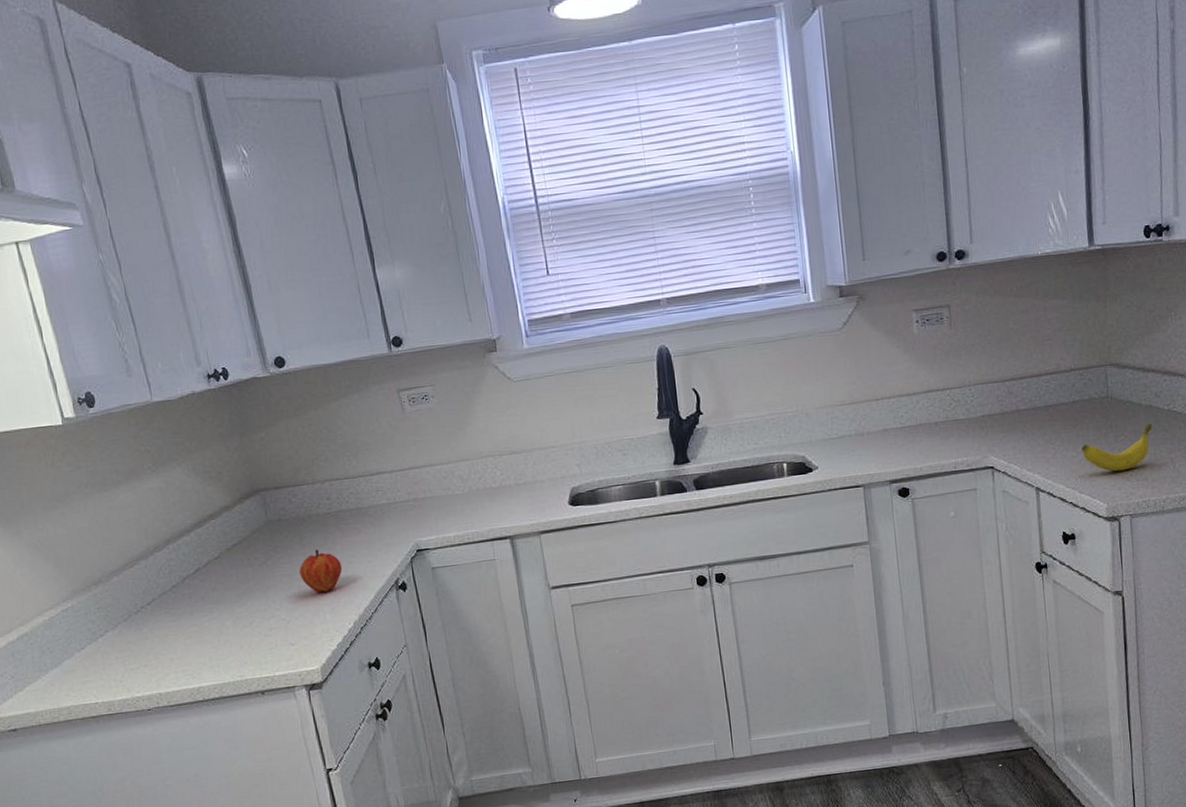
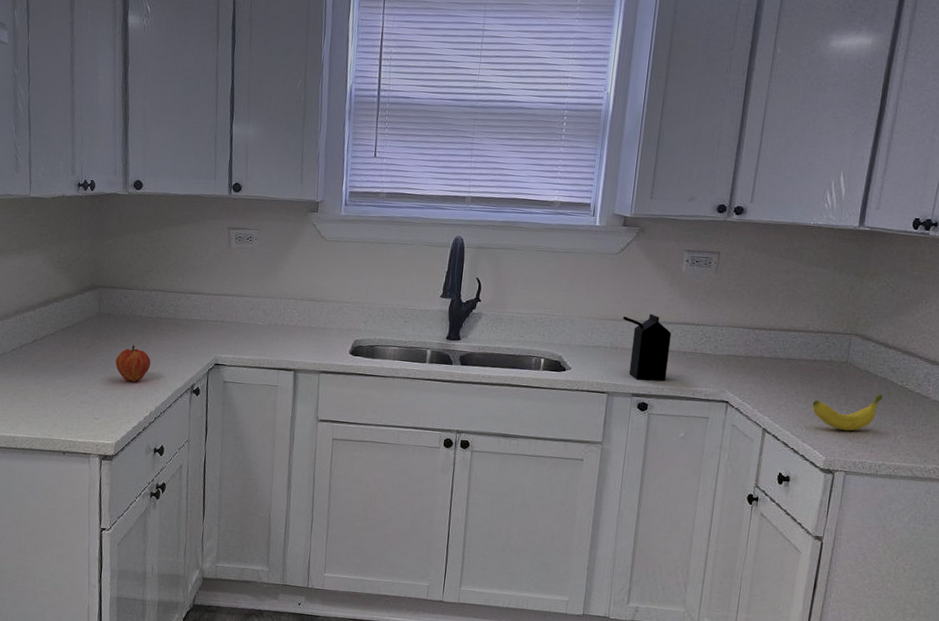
juice carton: none [861,388,922,465] -> present [622,313,672,382]

